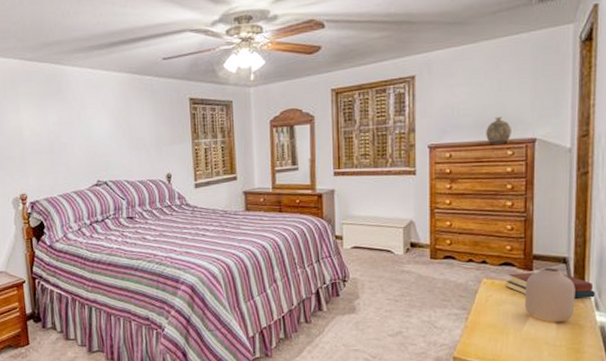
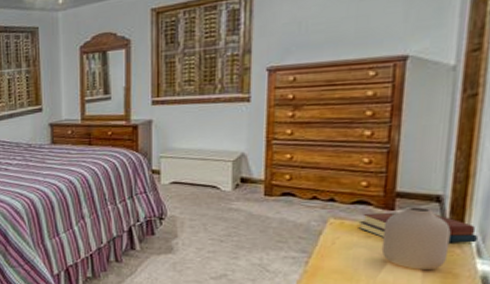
decorative vase: present [486,116,511,145] -> none [341,31,376,66]

